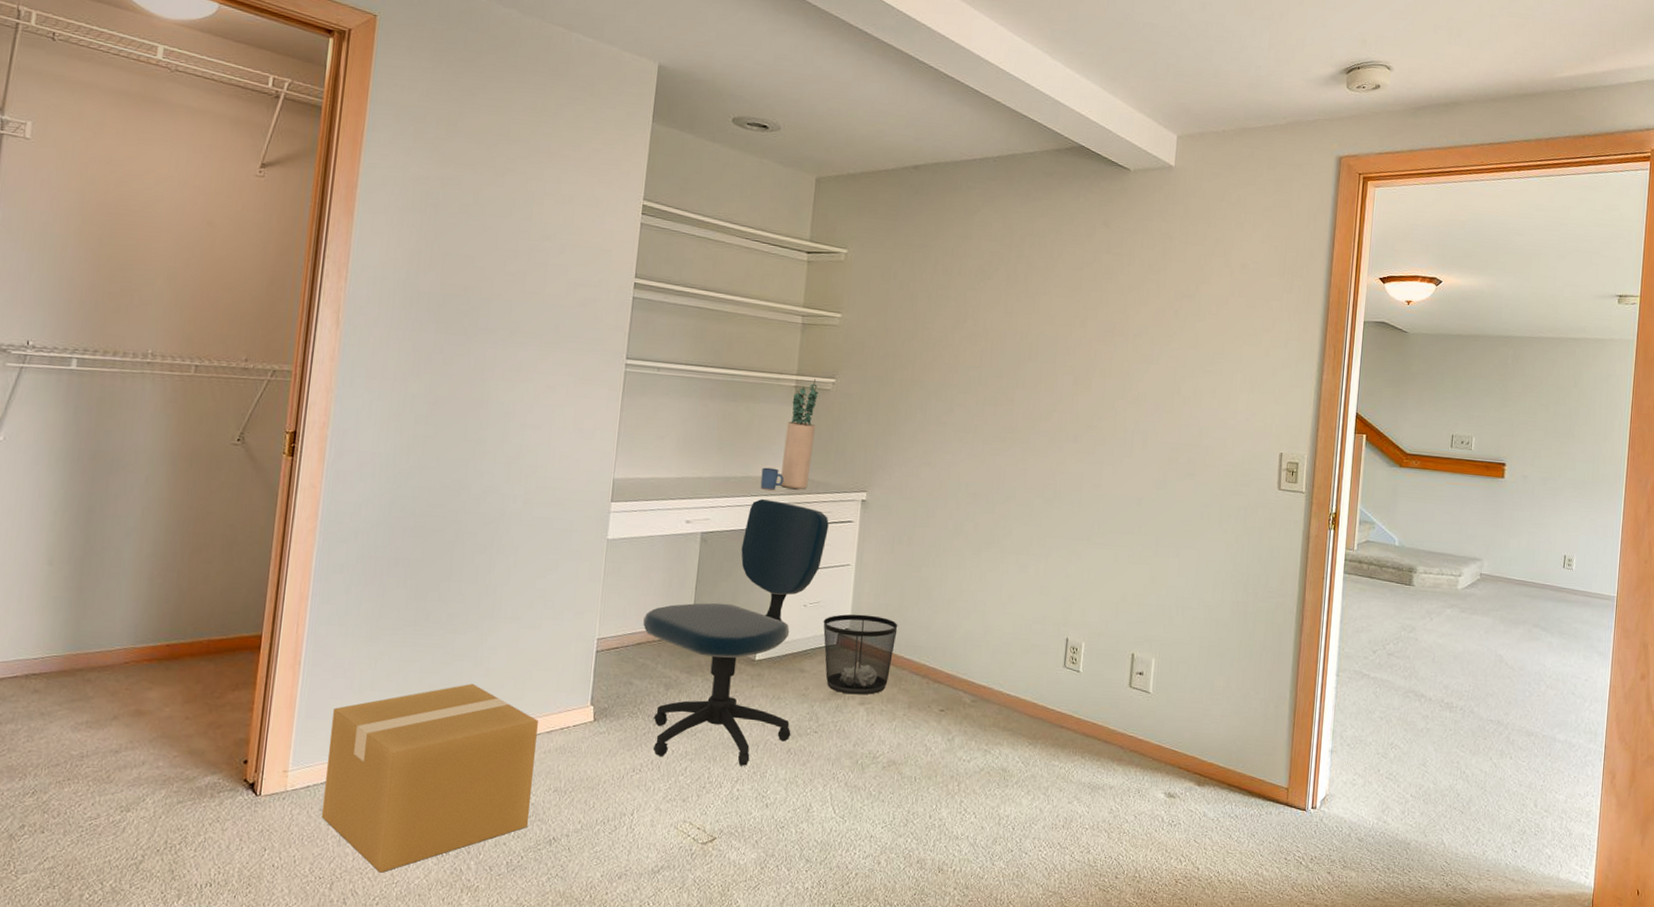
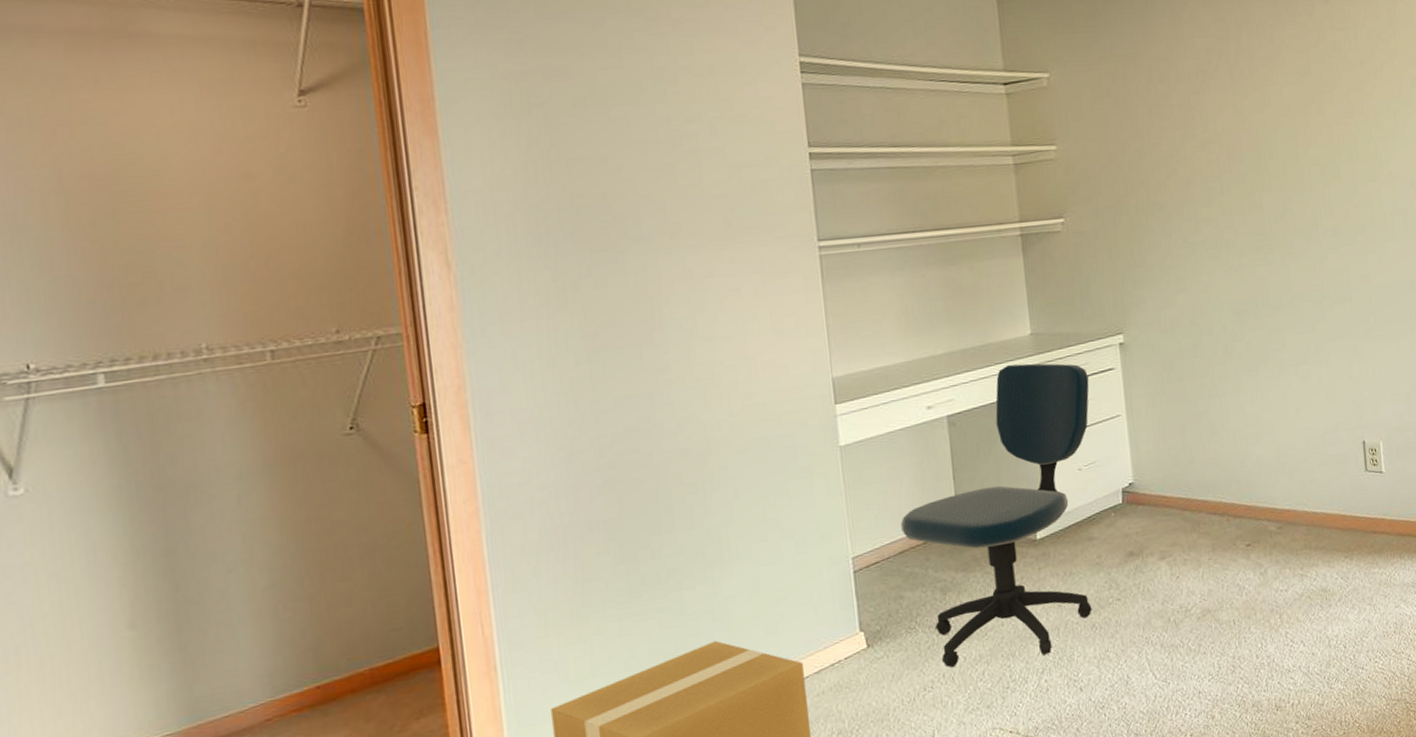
mug: present [760,467,784,491] -> none [1001,328,1028,355]
vase: present [779,379,818,490] -> none [1019,222,1057,348]
waste bin: present [823,614,898,695] -> none [1103,462,1186,552]

